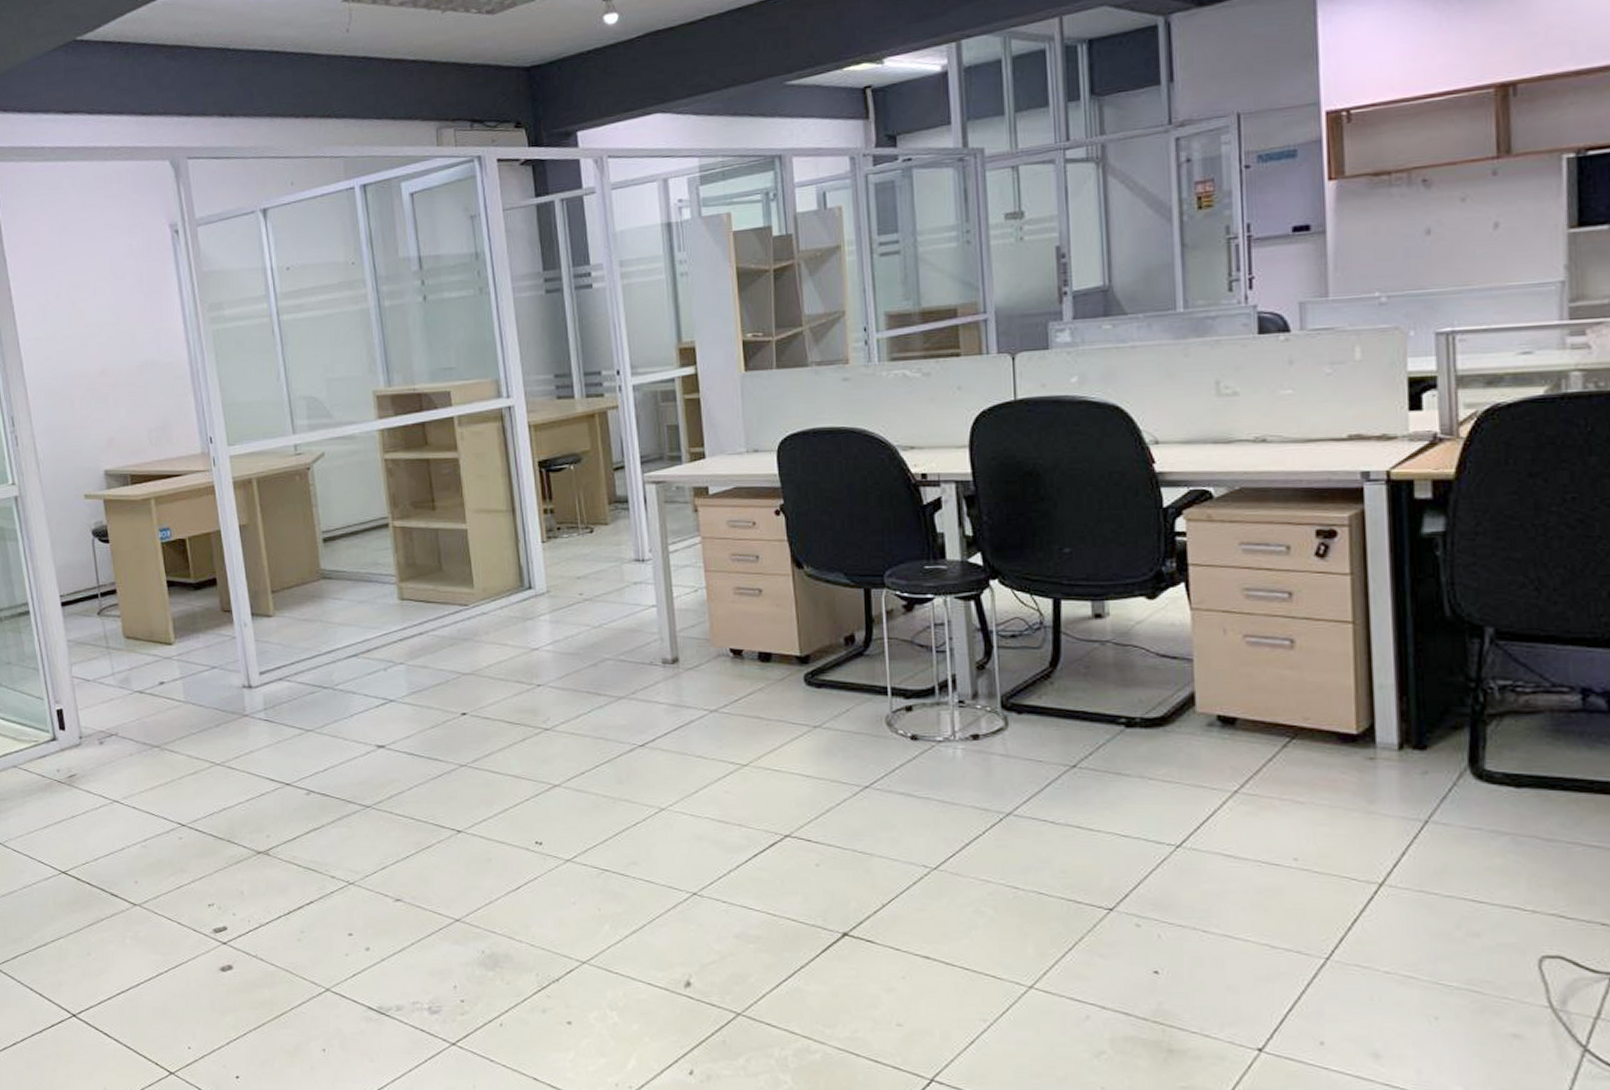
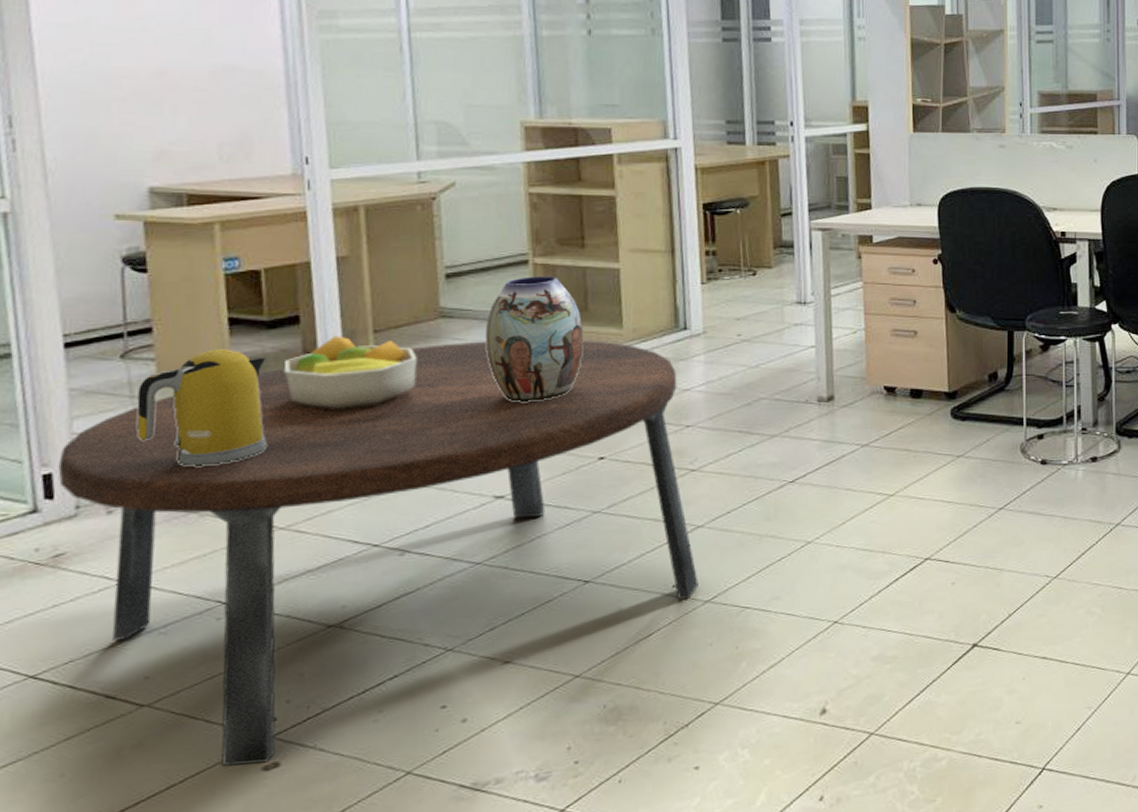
dining table: none [65,600,559,964] -> present [58,341,699,766]
kettle: none [111,608,202,707] -> present [137,349,267,467]
fruit bowl: none [209,596,307,662] -> present [284,336,417,410]
vase: none [358,538,441,658] -> present [485,276,584,402]

